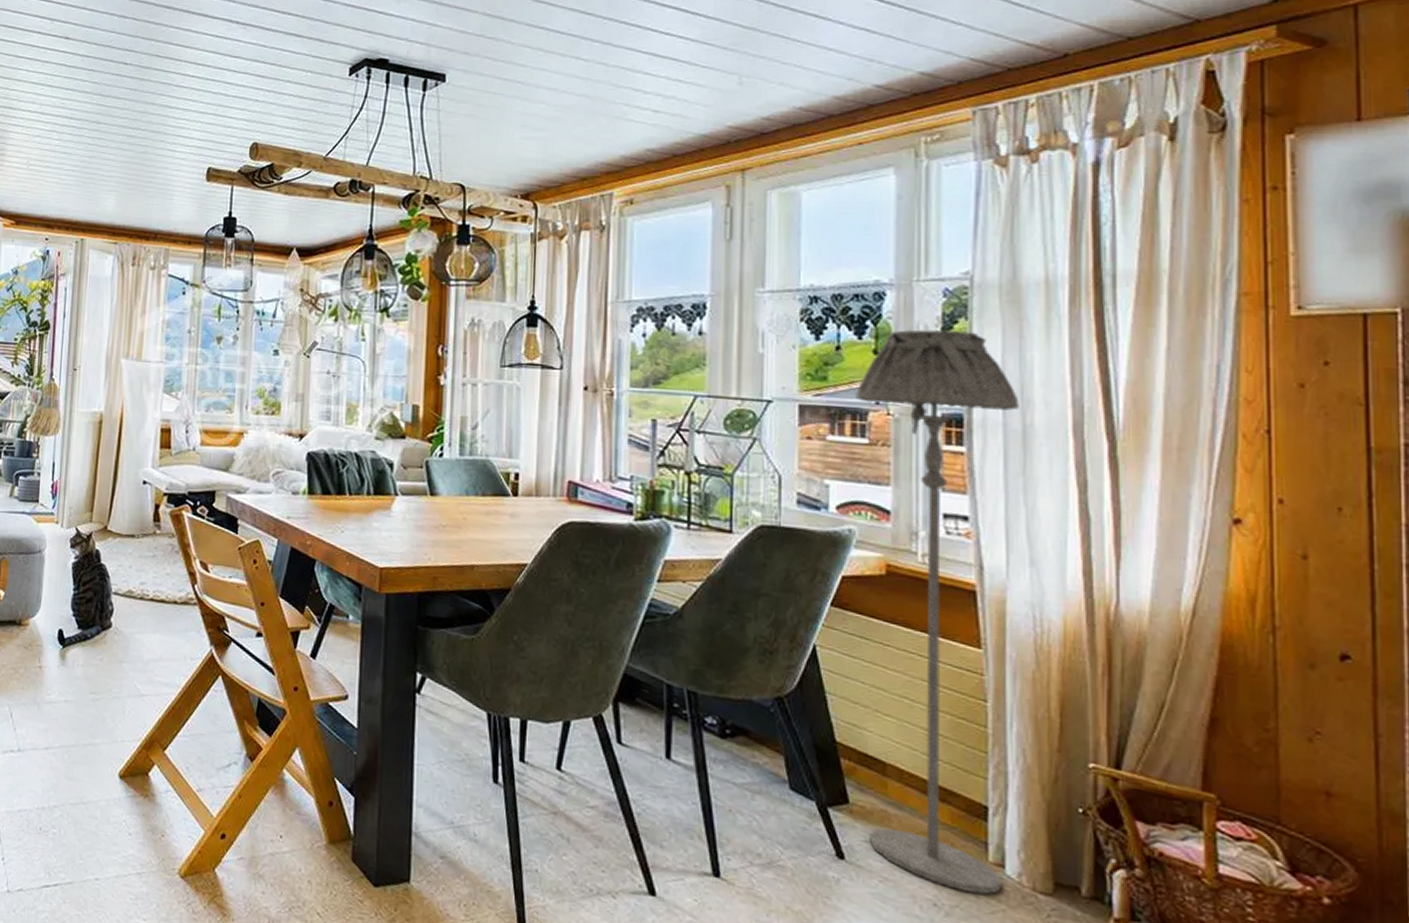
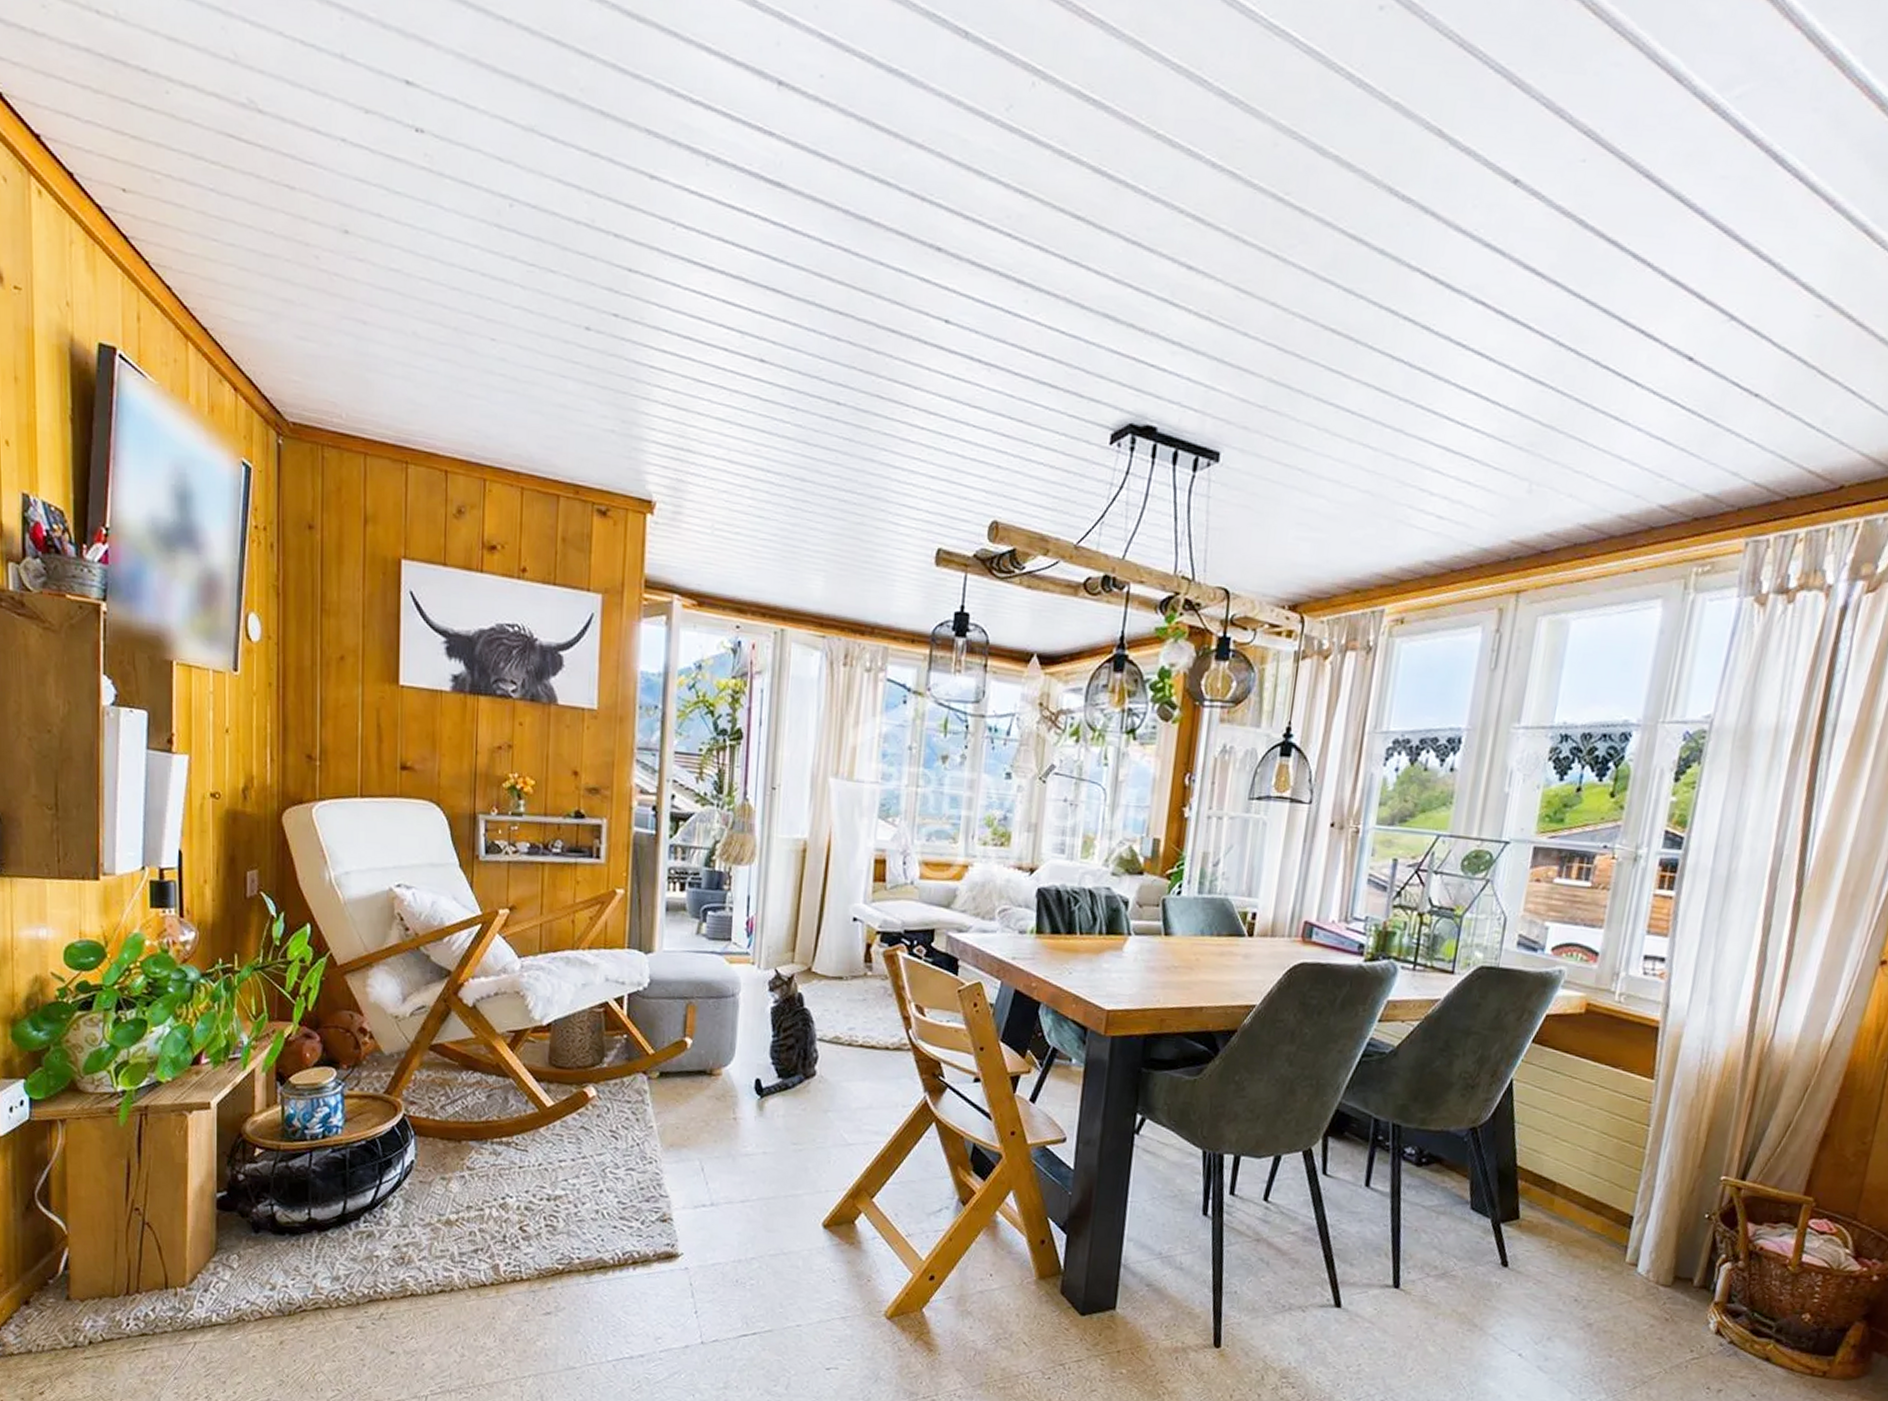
floor lamp: present [854,329,1019,895] -> none [1530,772,1730,1289]

